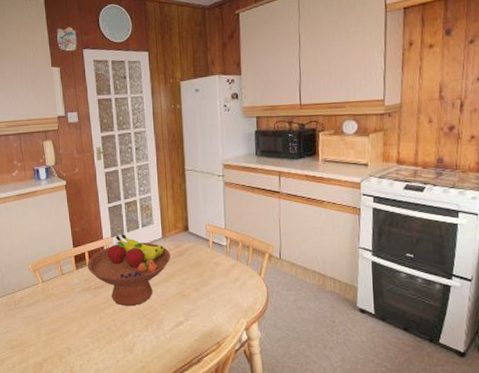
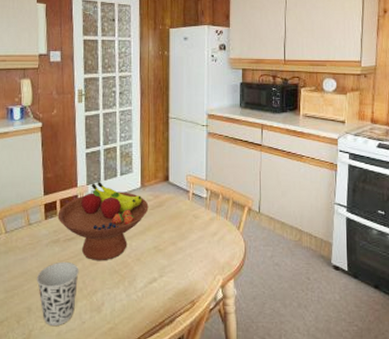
cup: none [73,307,111,363] -> present [36,261,79,325]

